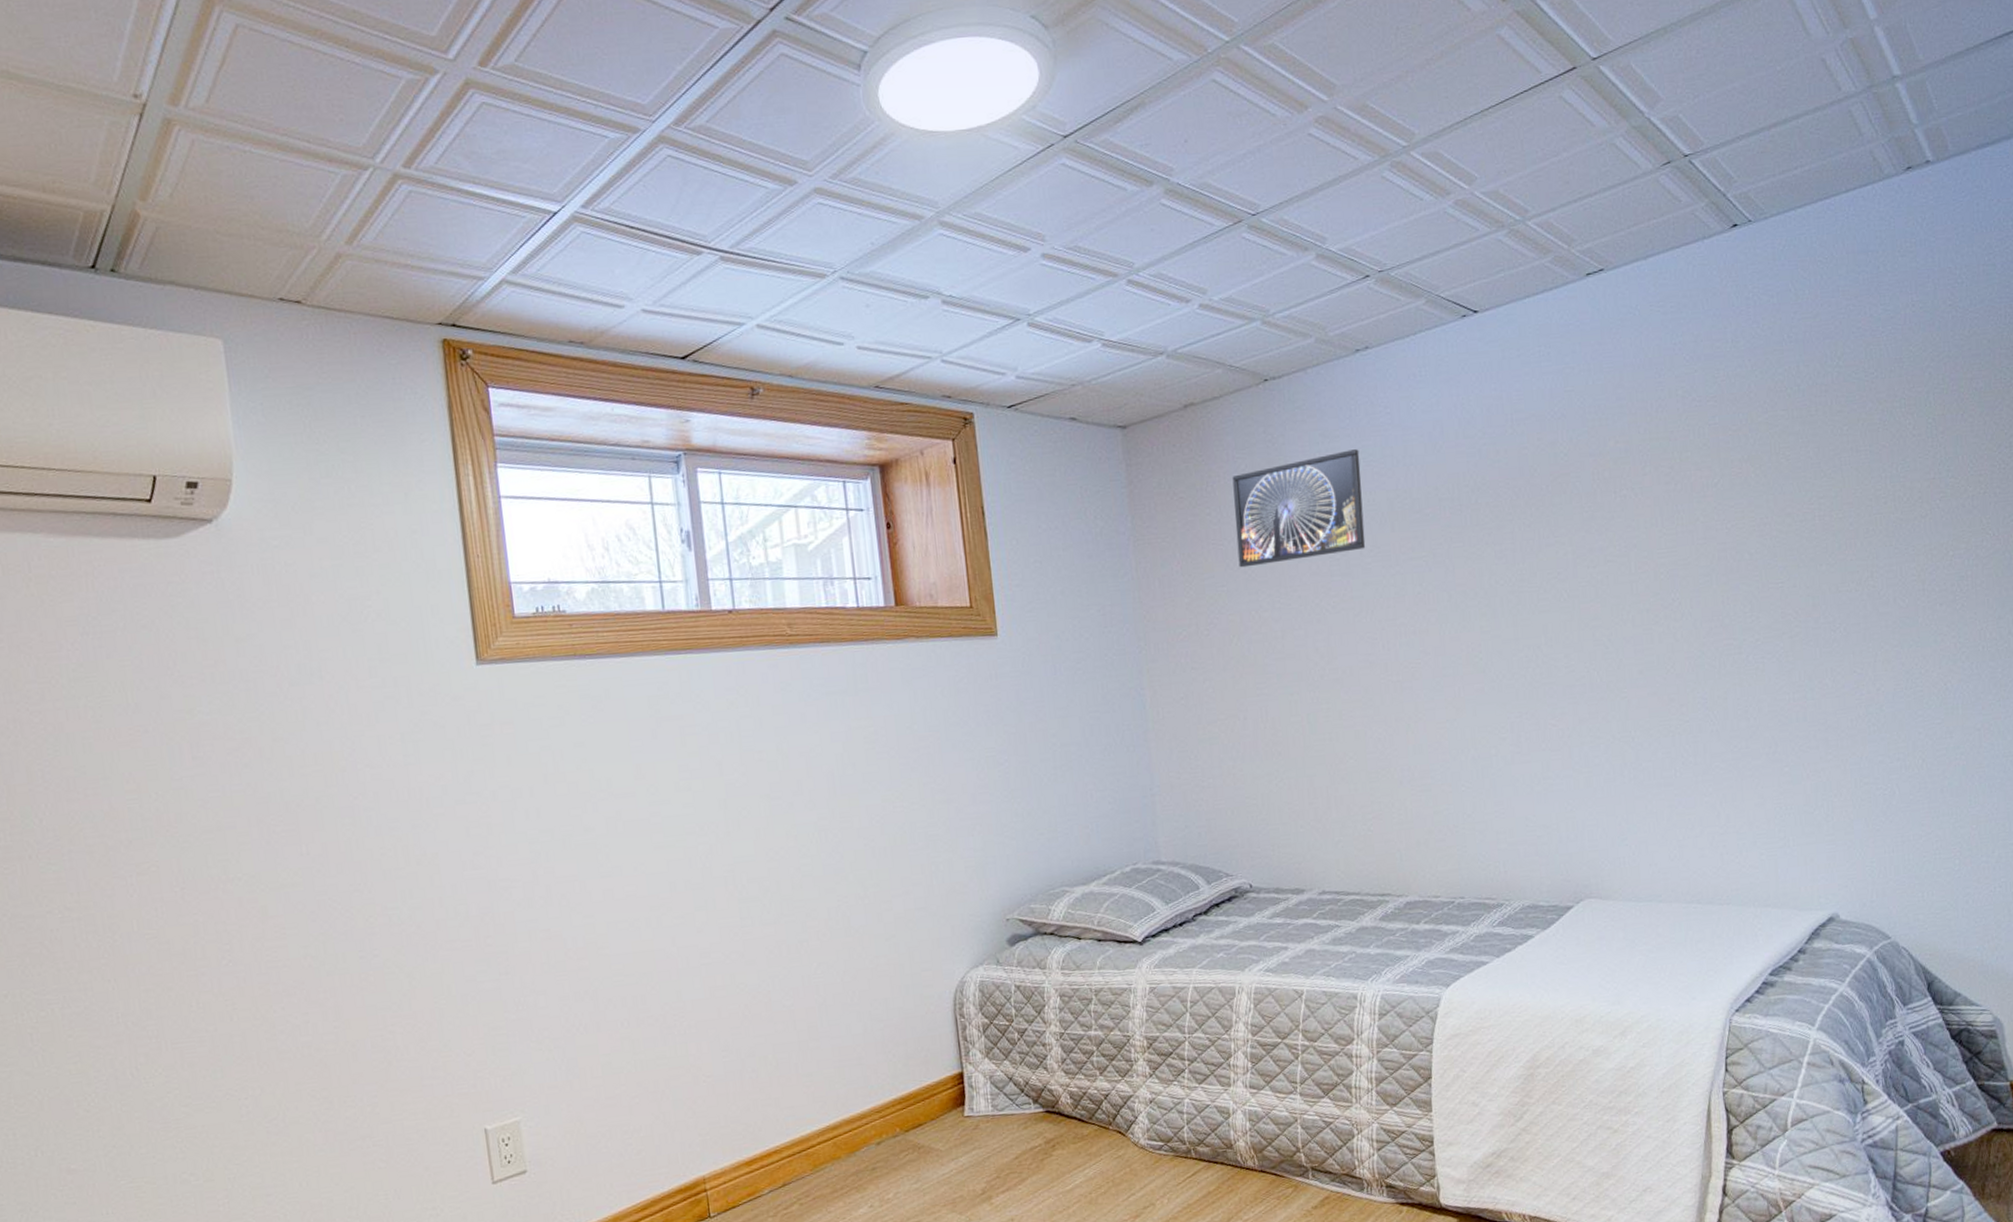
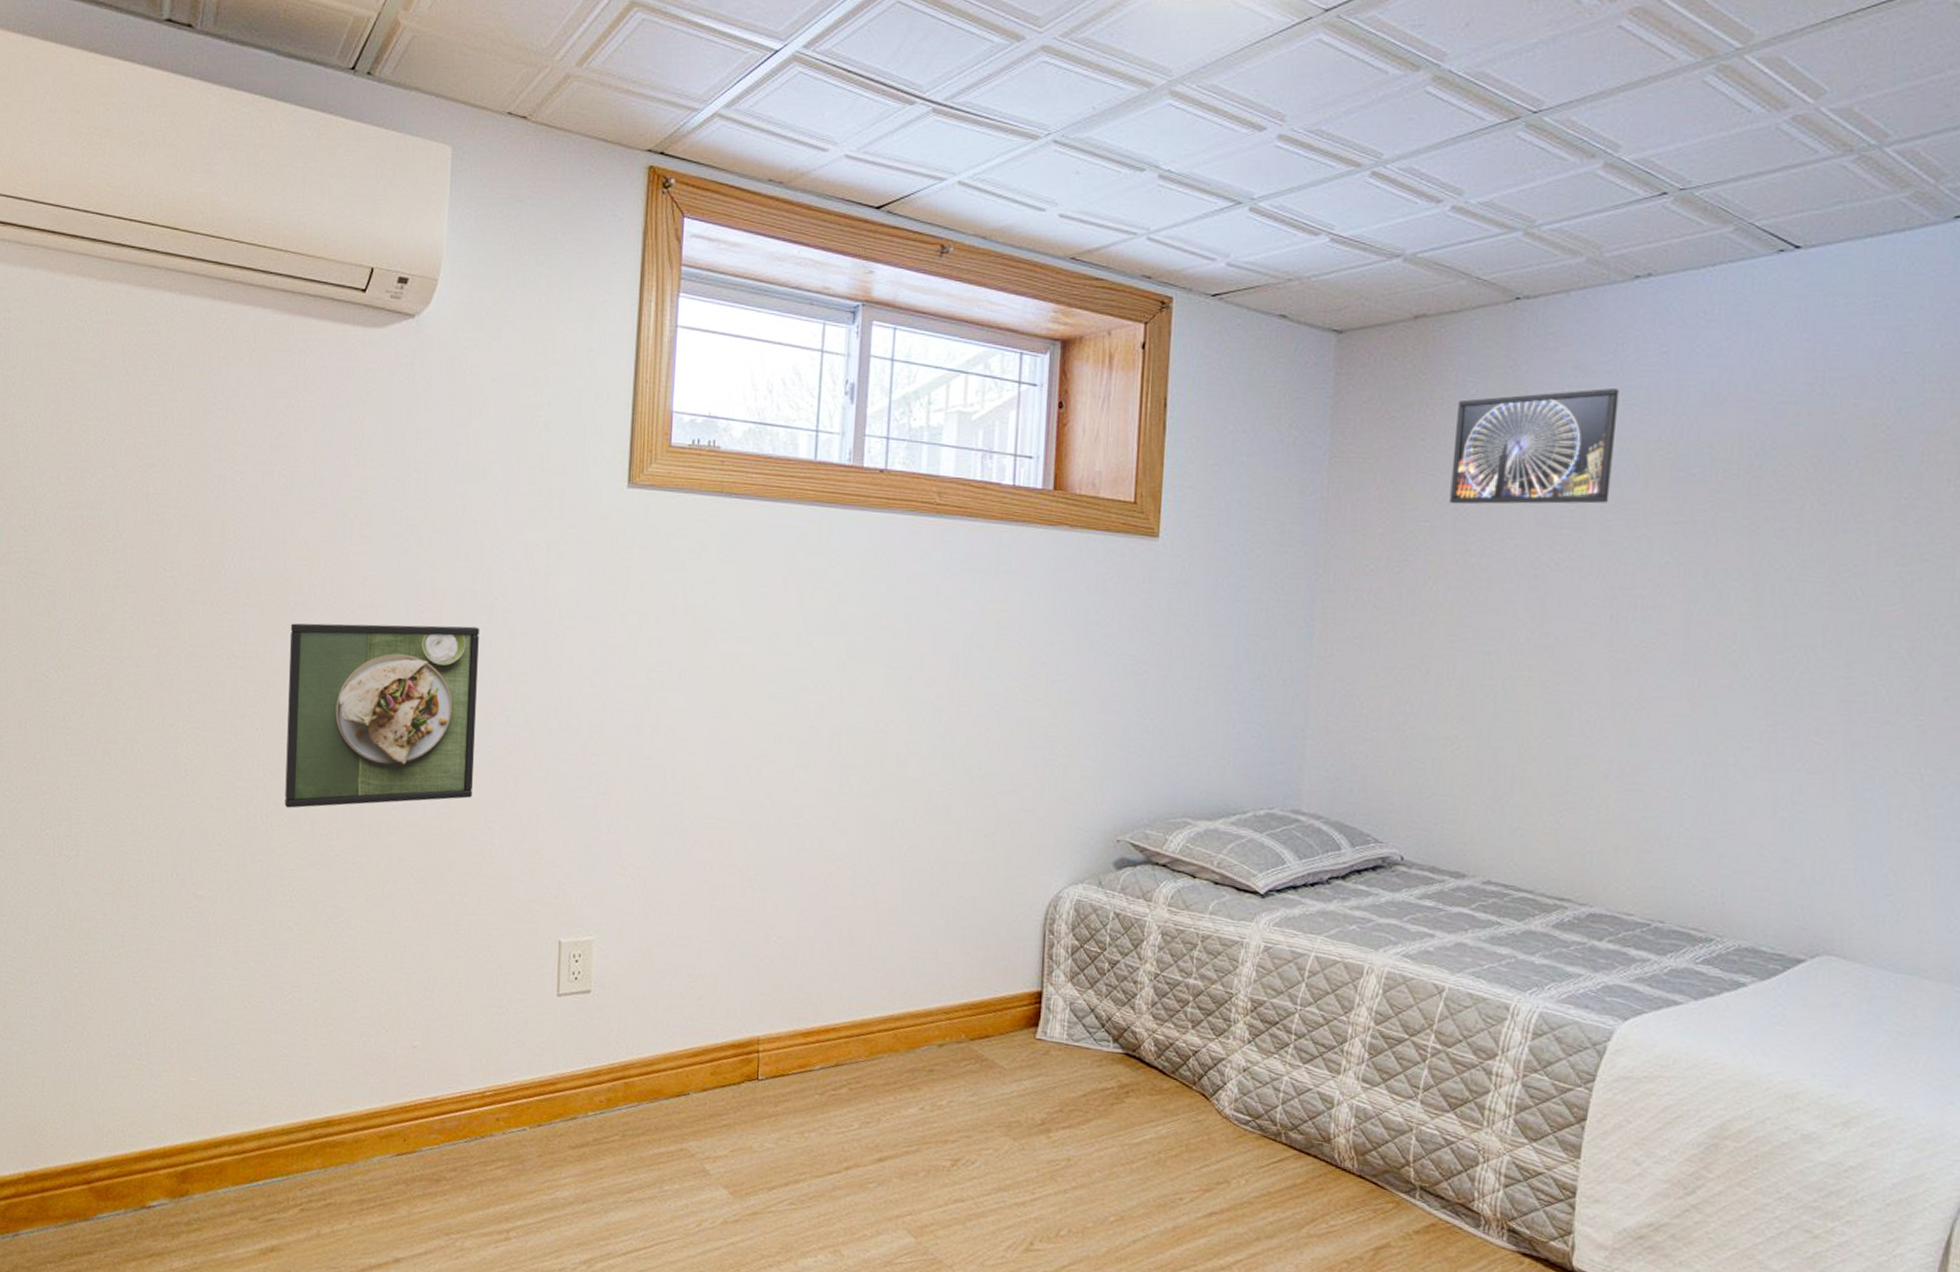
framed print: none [128,831,365,1057] -> present [284,623,479,808]

